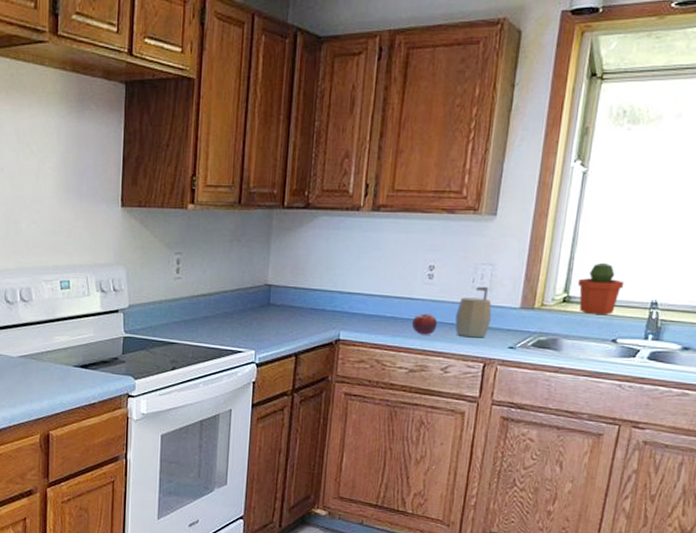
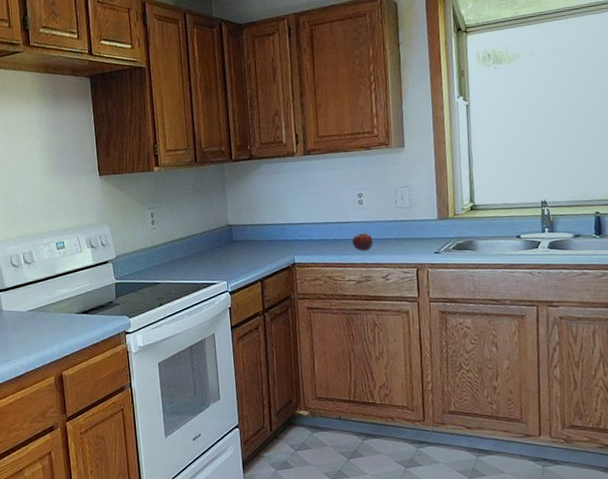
soap dispenser: present [455,286,492,338] -> none [386,205,416,249]
succulent plant: present [578,262,624,314] -> none [480,174,517,217]

